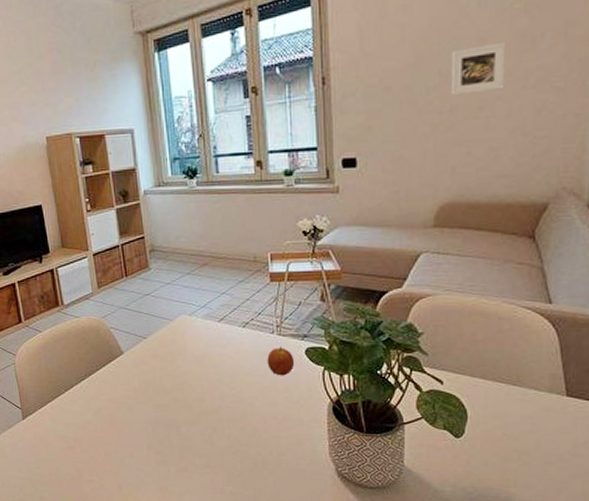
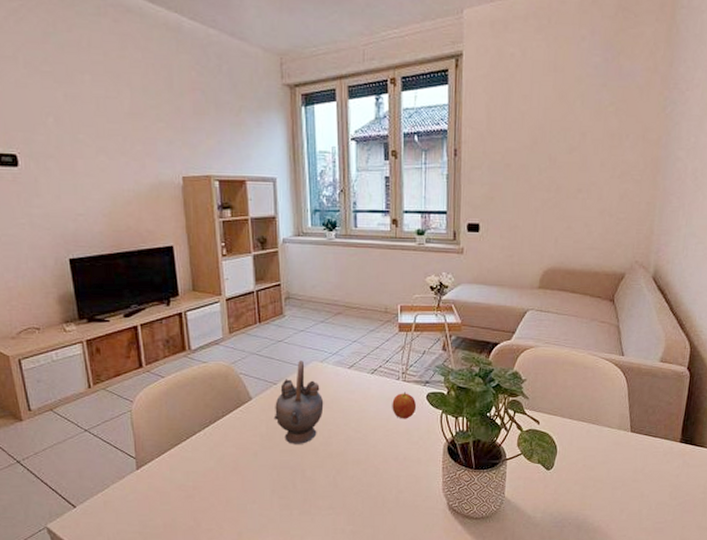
teapot: none [145,314,195,400] -> present [274,361,324,444]
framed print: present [452,41,507,95] -> none [558,137,601,177]

